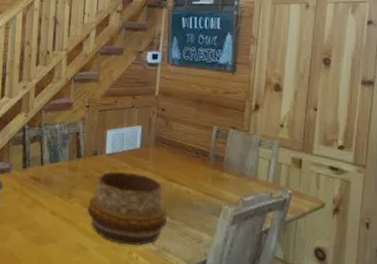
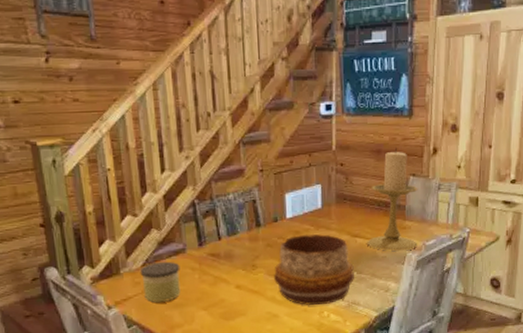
candle holder: none [182,100,238,203] -> present [367,148,418,251]

